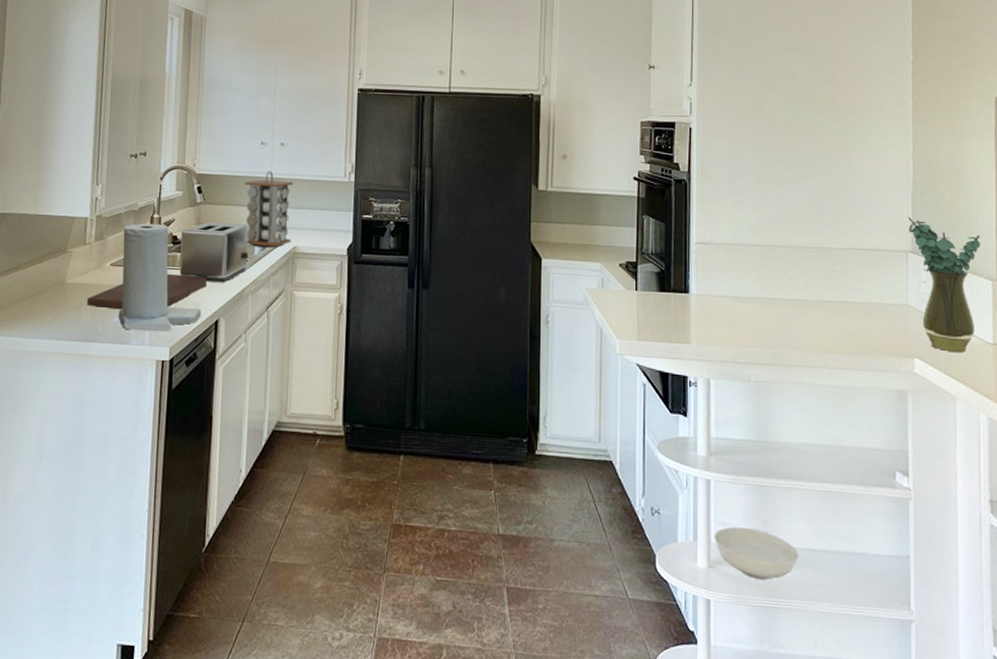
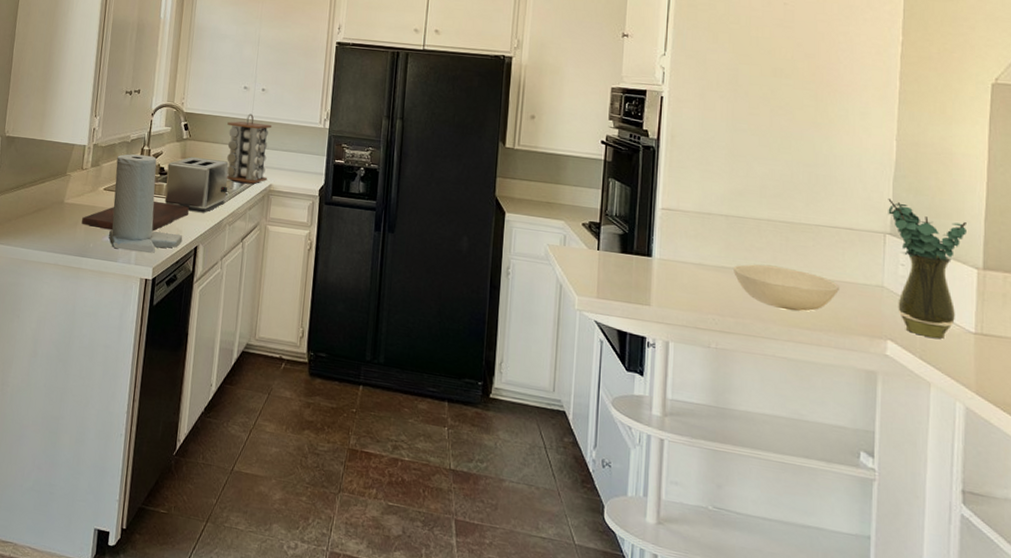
bowl: present [714,526,799,580] -> none [665,487,752,543]
bowl: none [768,292,868,337] -> present [734,264,839,312]

